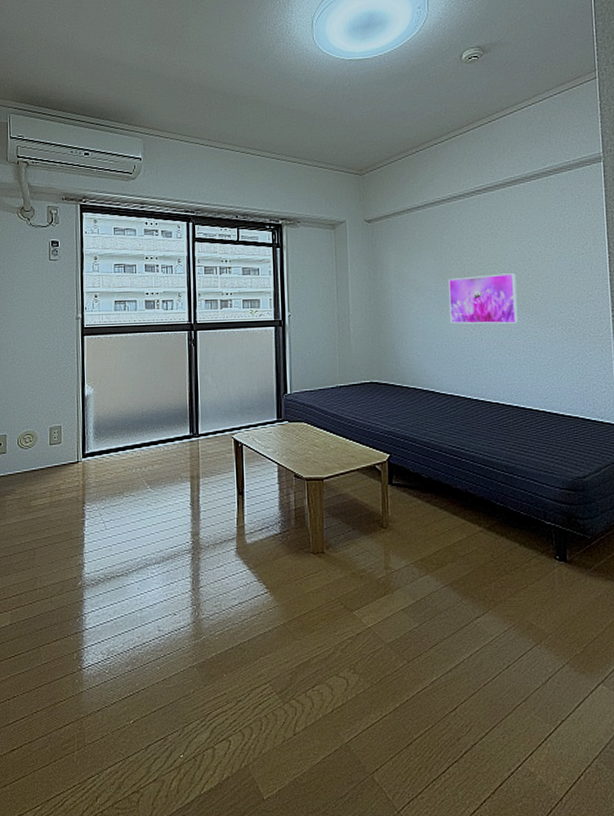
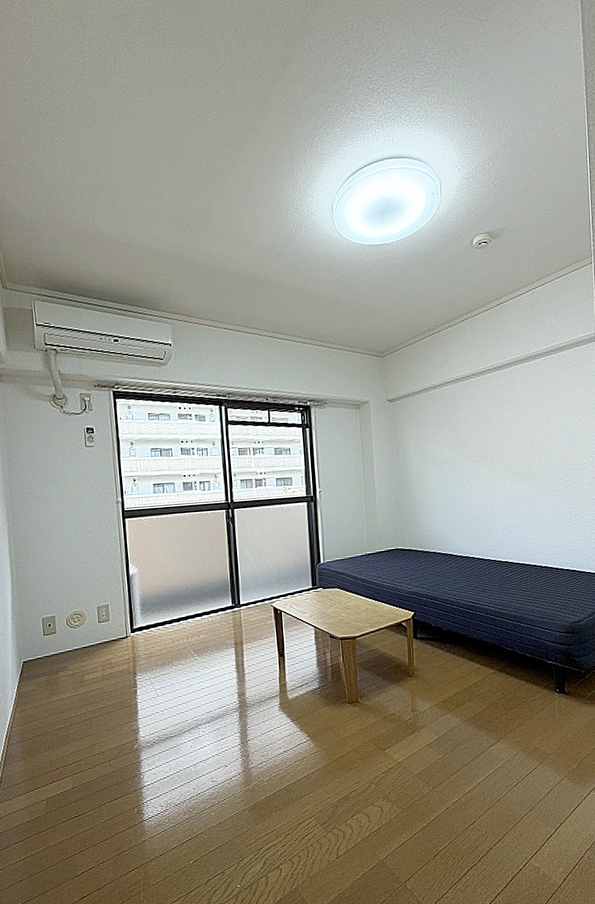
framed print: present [448,273,518,324] -> none [463,445,524,493]

